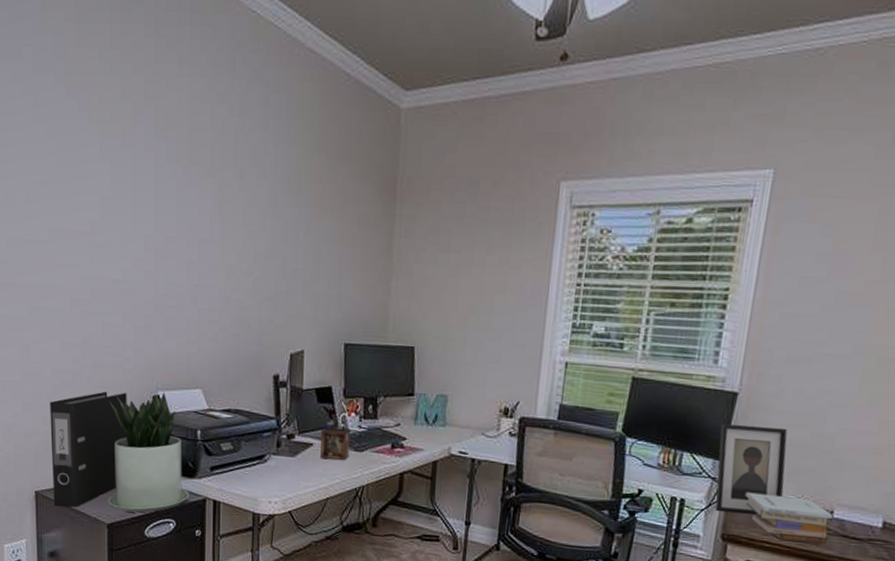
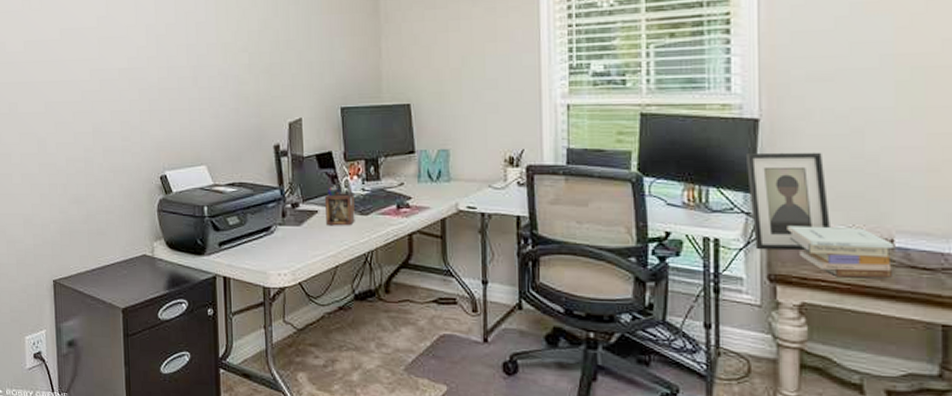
binder: present [49,391,127,507] -> none [65,176,138,294]
planter: present [108,392,190,513] -> none [119,172,200,295]

